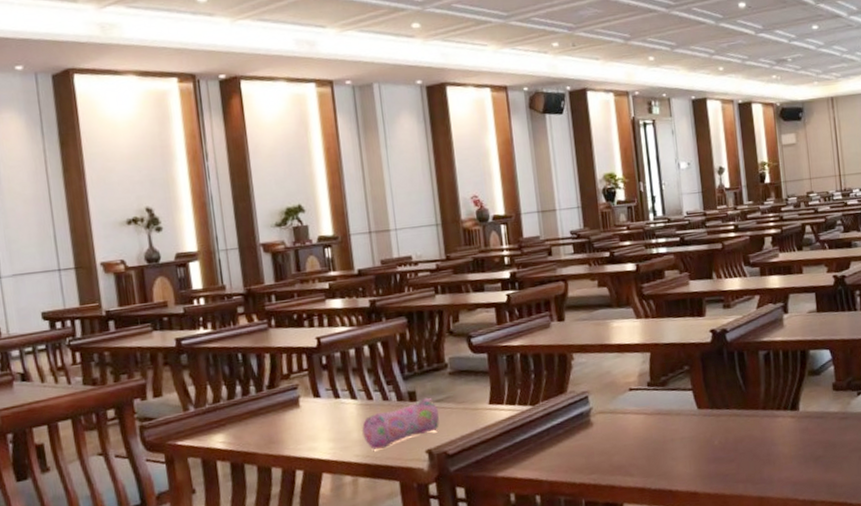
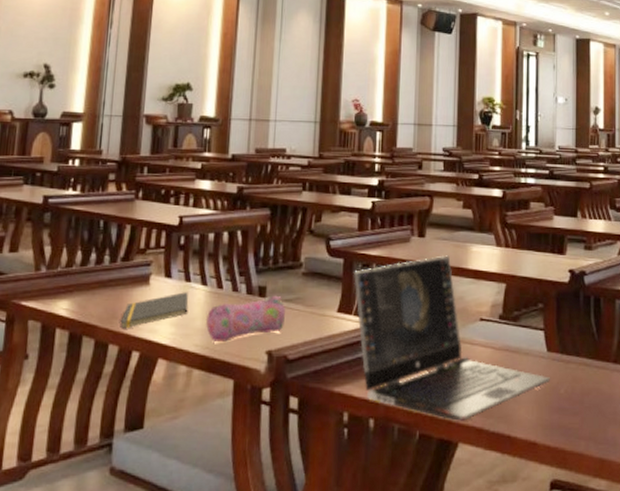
notepad: none [278,408,343,452] -> present [120,292,189,329]
laptop computer: none [500,334,705,485] -> present [354,255,551,421]

